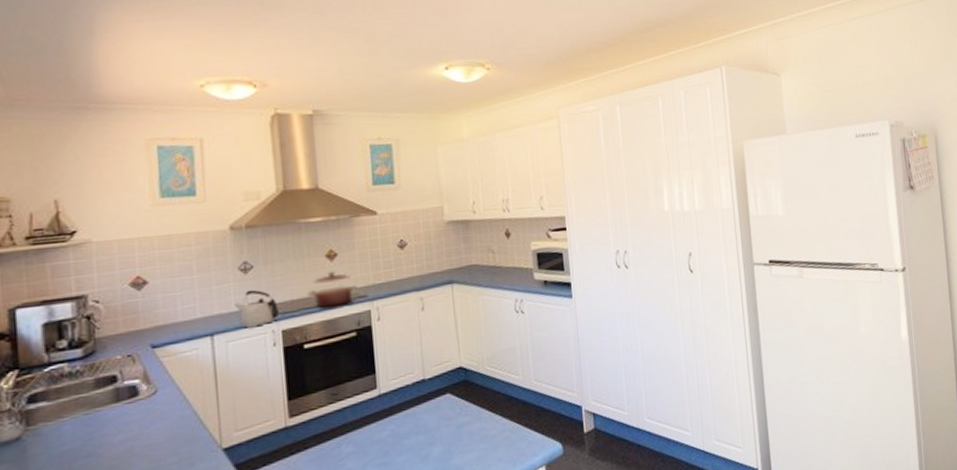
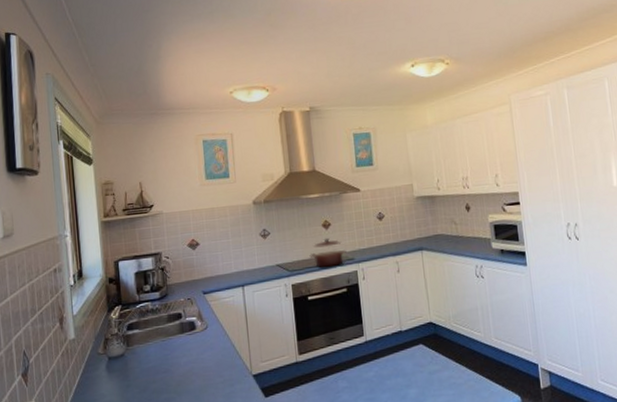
kettle: present [234,289,279,328] -> none [257,251,289,282]

